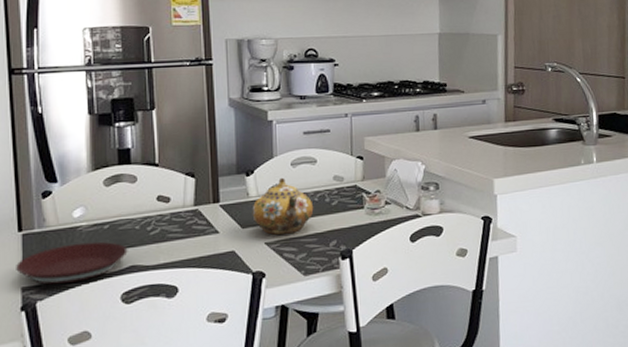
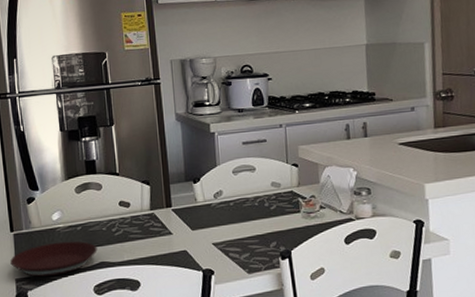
teapot: present [252,177,314,236] -> none [200,184,255,237]

